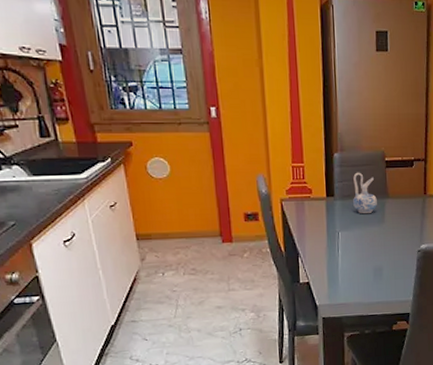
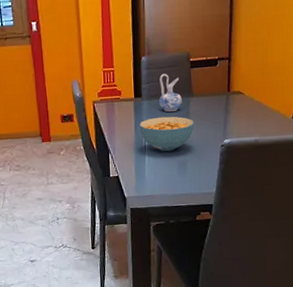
cereal bowl: none [331,218,390,257] -> present [139,116,194,152]

